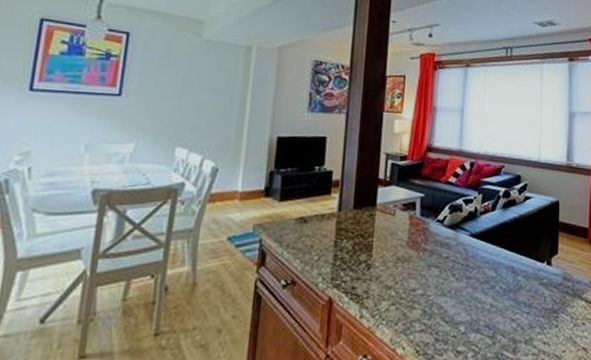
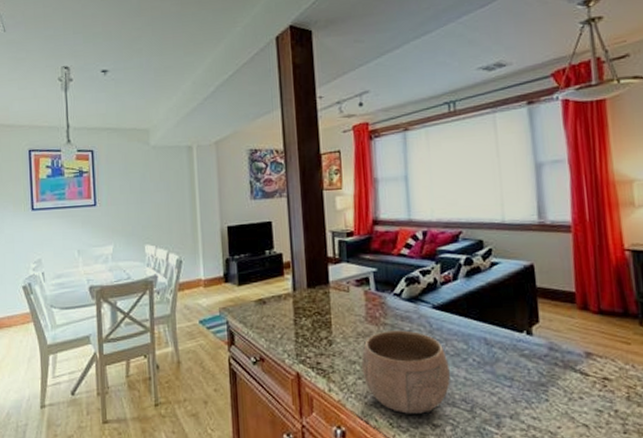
bowl: none [396,256,478,341] -> present [361,330,451,414]

